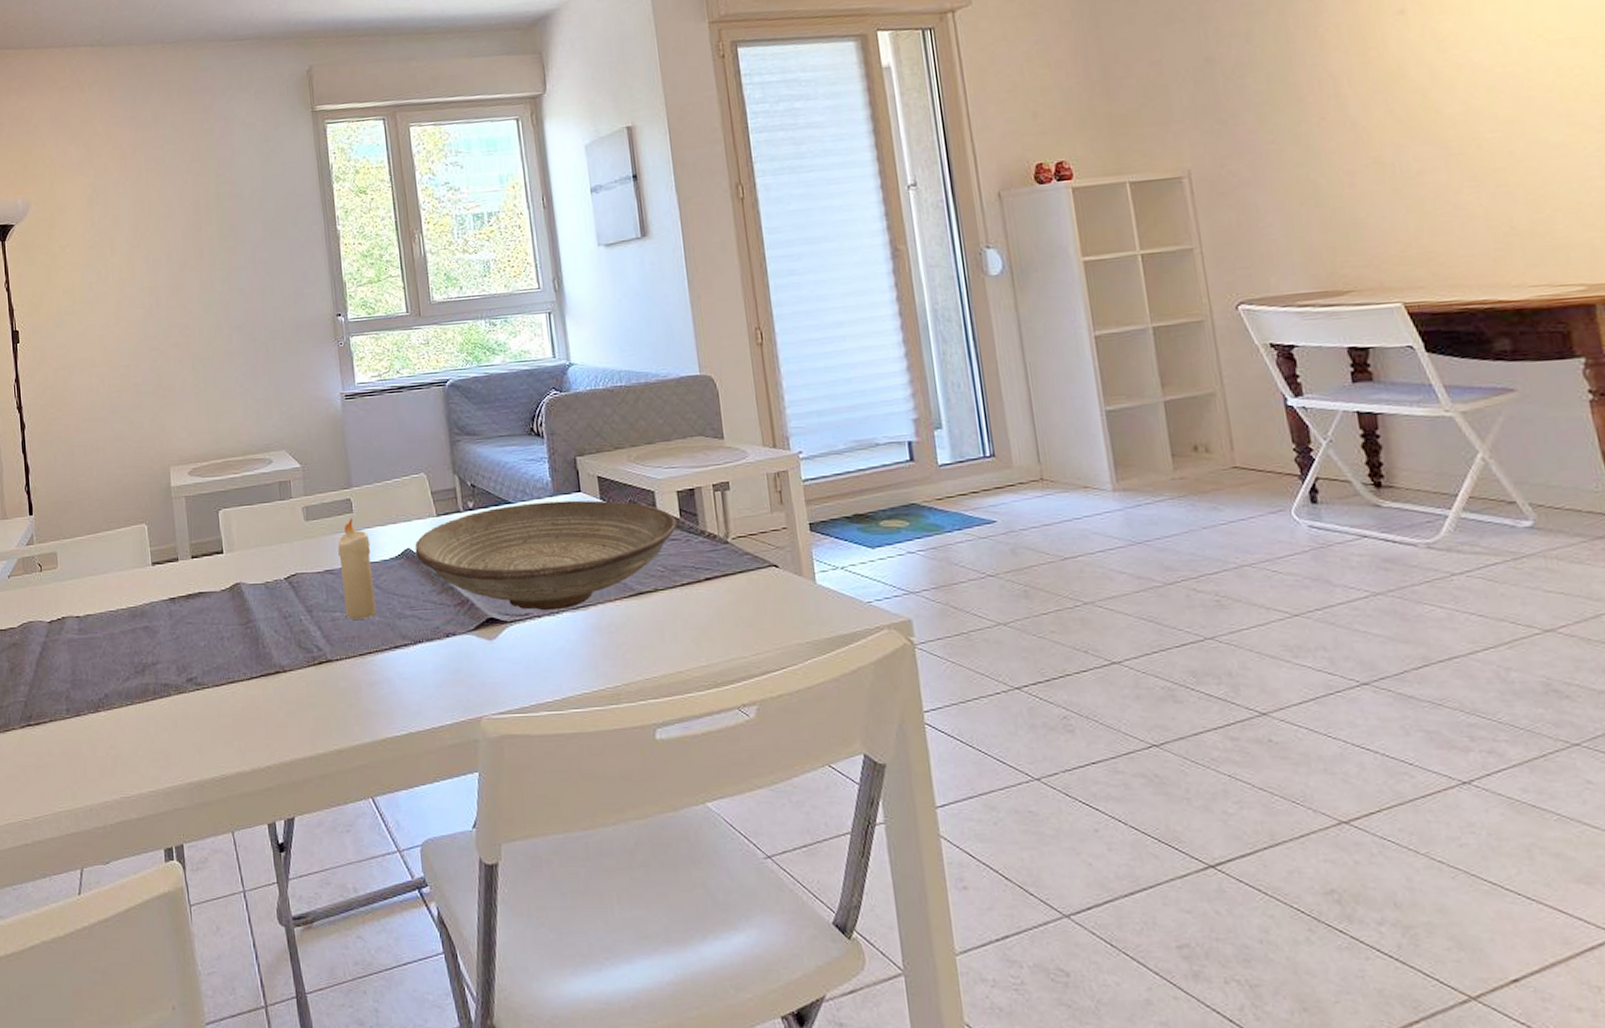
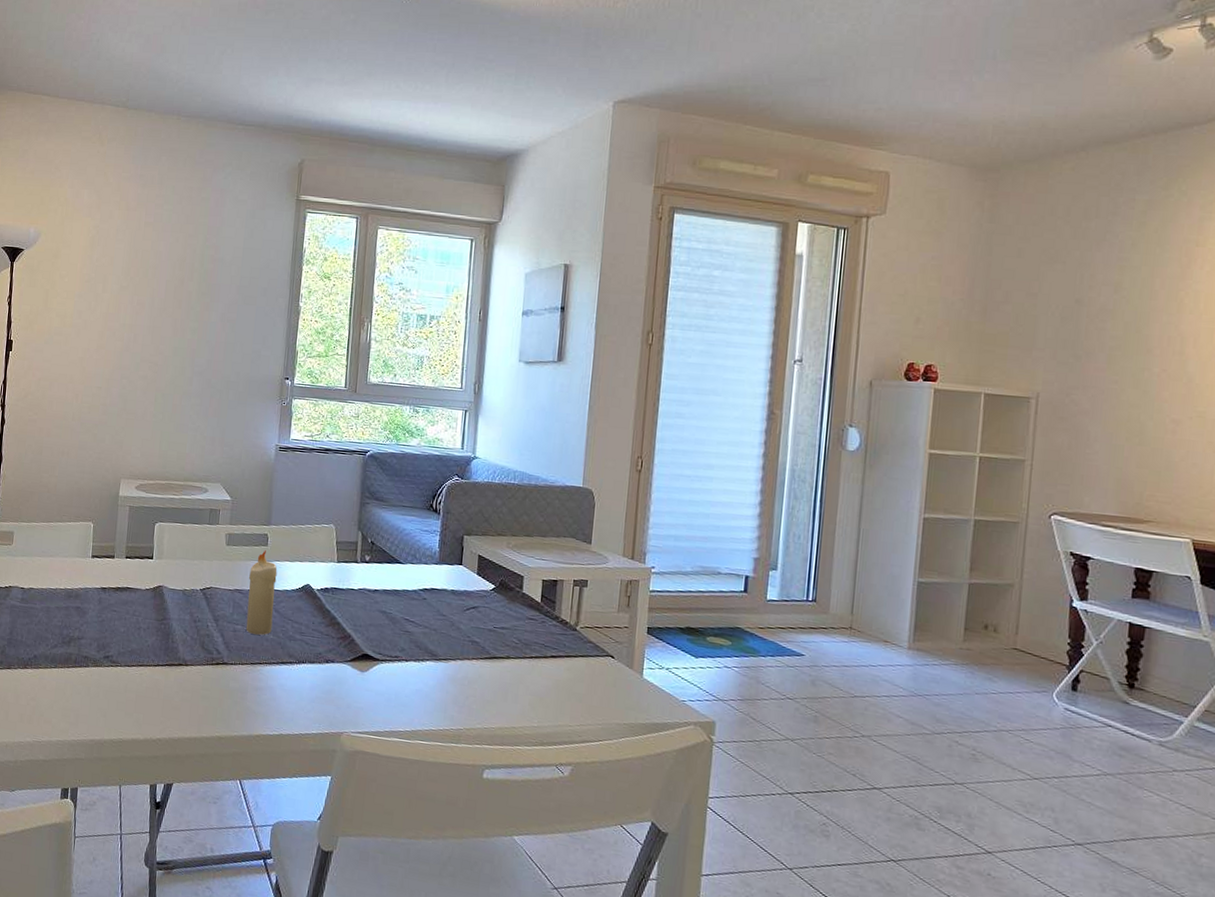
decorative bowl: present [414,500,676,611] -> none [313,564,537,659]

